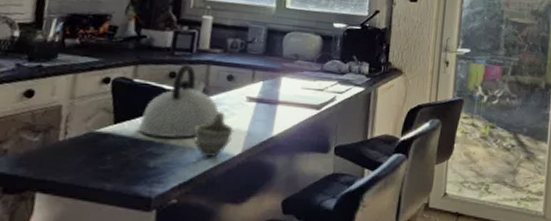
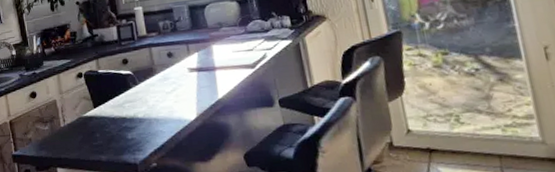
kettle: present [138,63,219,138] -> none [112,49,169,114]
cup: present [193,112,234,158] -> none [153,85,186,126]

